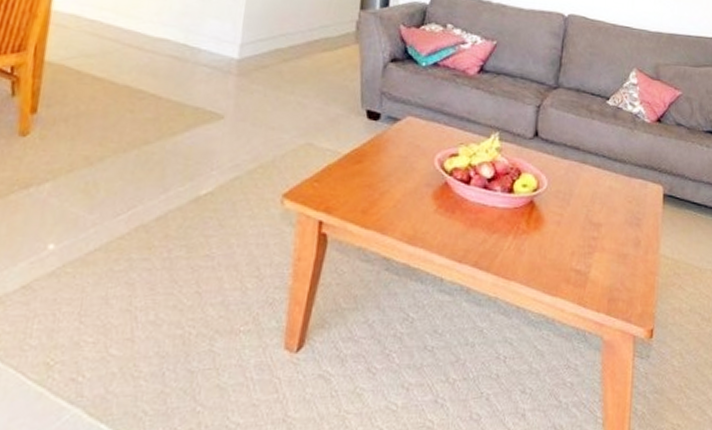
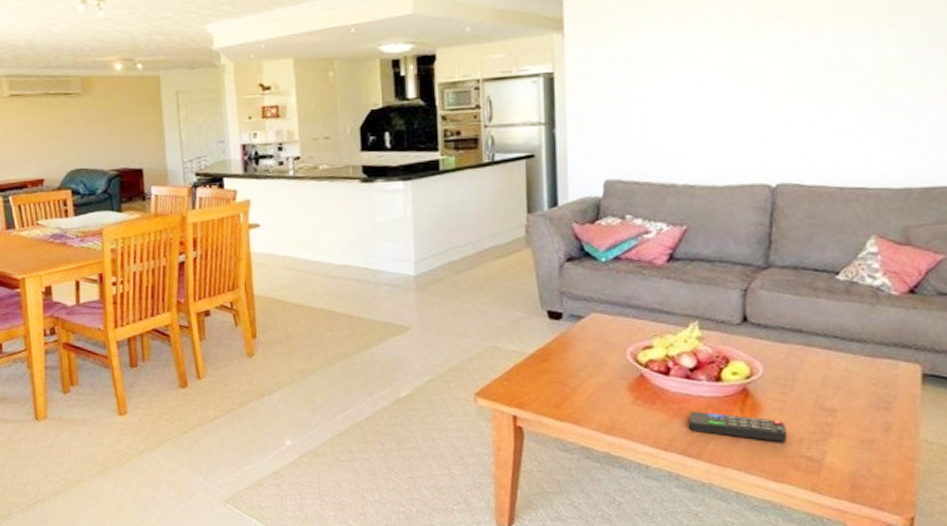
remote control: none [482,222,563,255] -> present [688,411,788,442]

